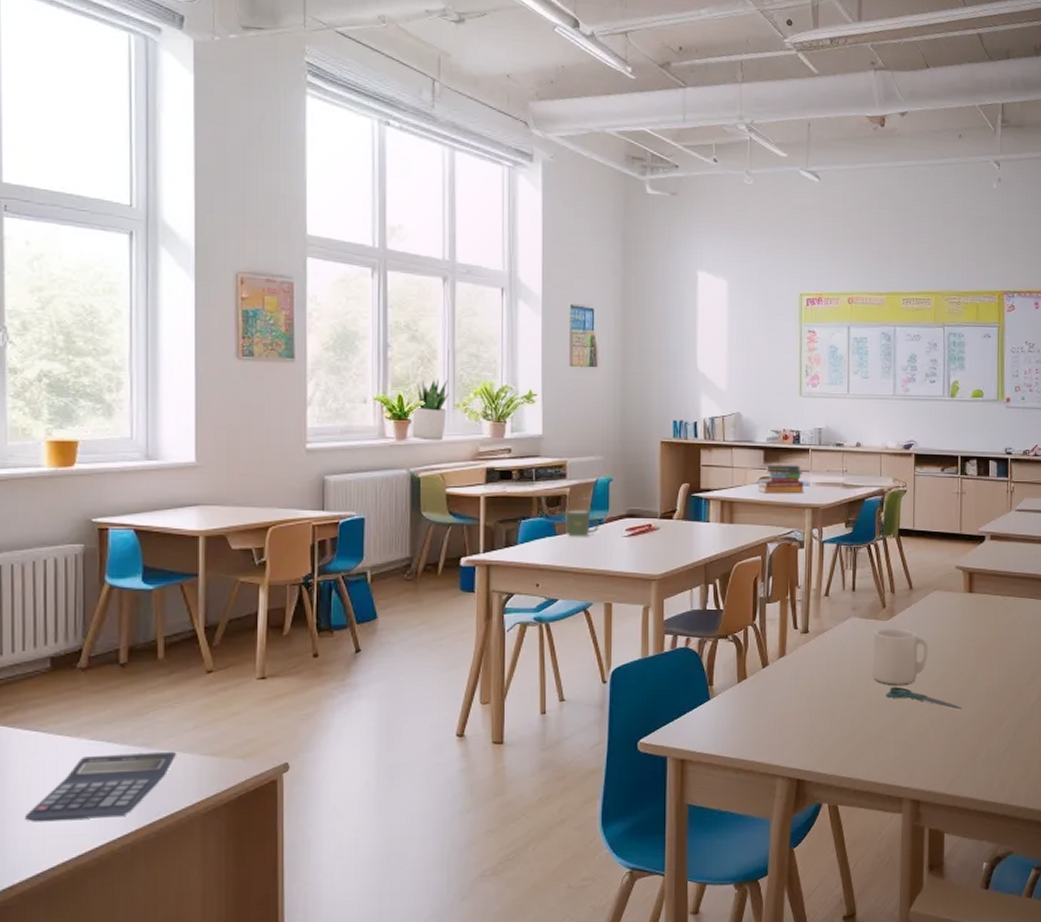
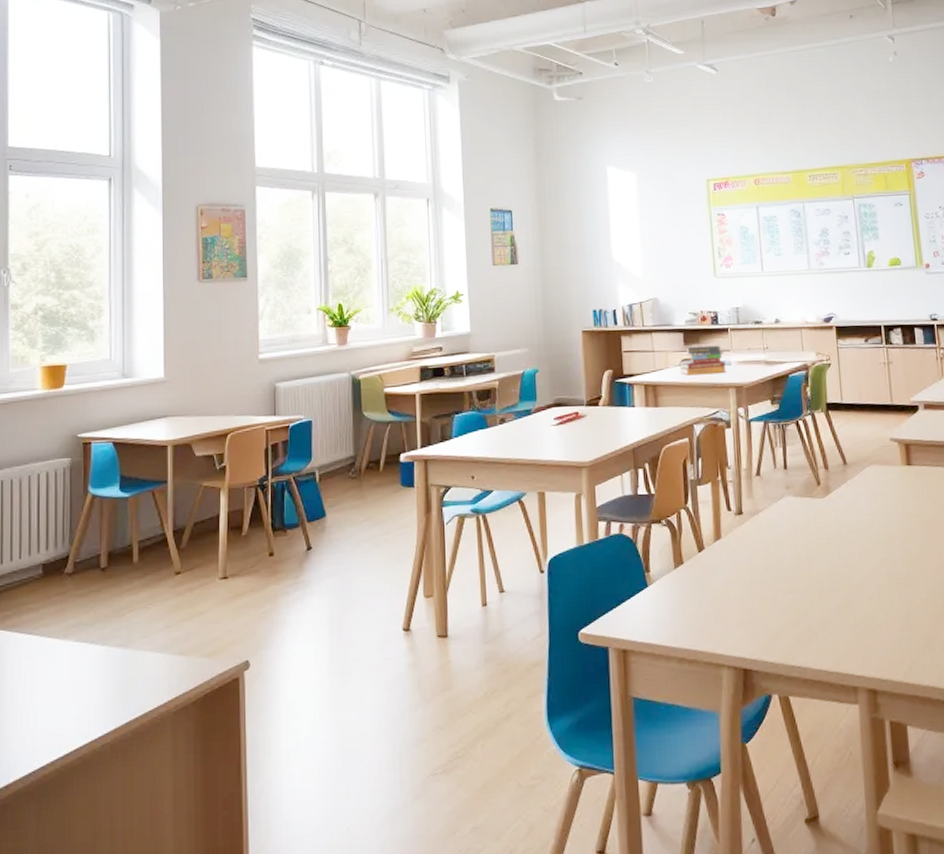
calculator: present [24,751,177,822] -> none [19,651,150,722]
planter: present [412,379,449,441] -> none [351,286,384,345]
mug: present [565,510,599,537] -> none [496,401,528,429]
mug: present [872,627,928,685] -> none [810,505,870,566]
shears: present [885,686,962,710] -> none [829,567,913,590]

